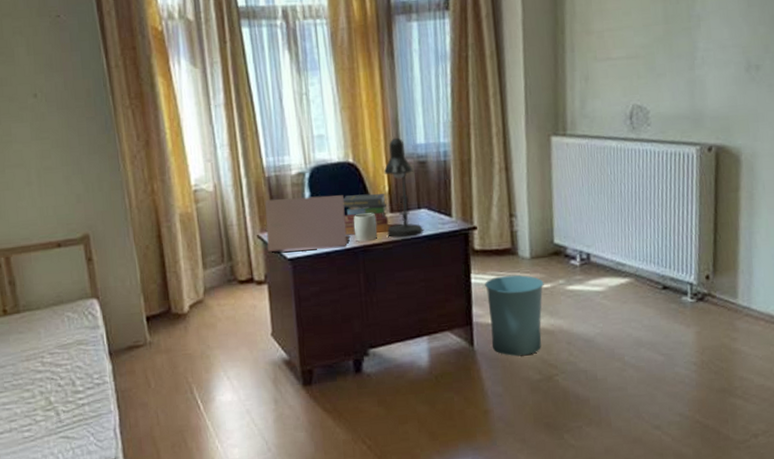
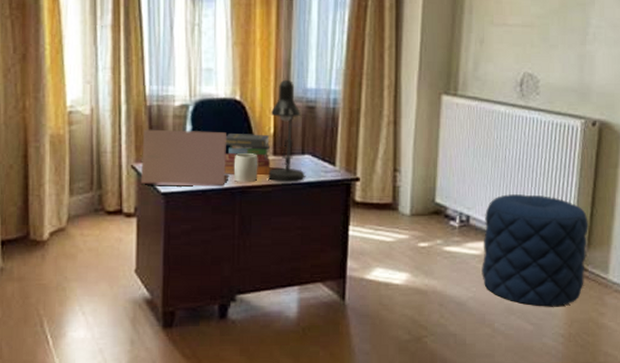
waste bin: present [485,275,544,356] -> none [362,230,422,314]
pouf: none [605,226,713,336] -> present [482,194,588,306]

